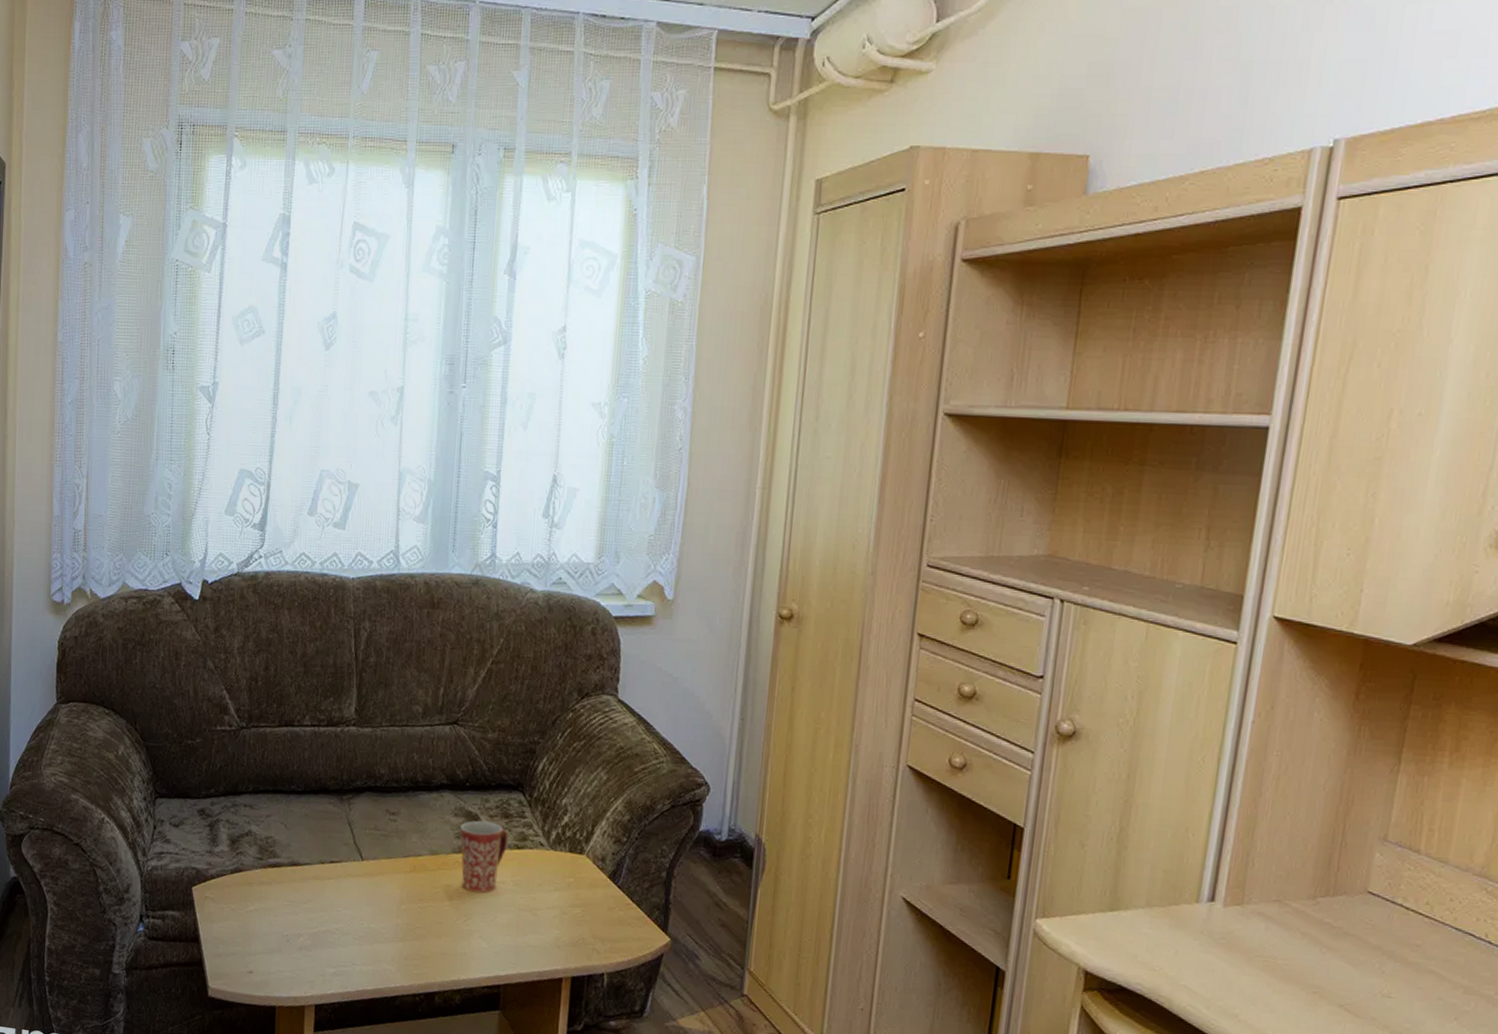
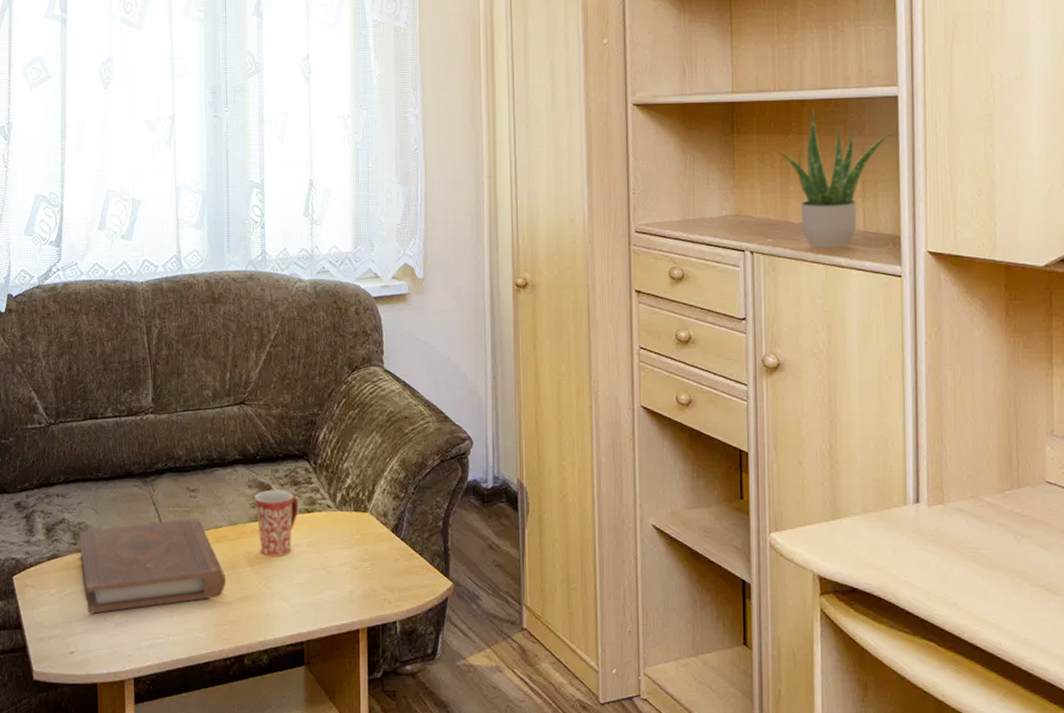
book: none [265,843,423,935] -> present [79,519,227,614]
potted plant: none [1112,434,1256,605] -> present [779,108,893,250]

